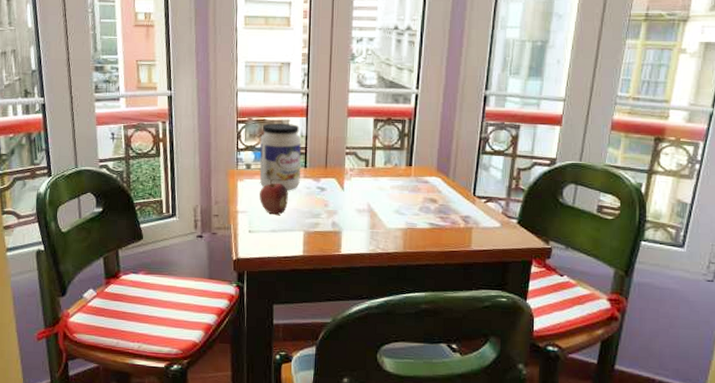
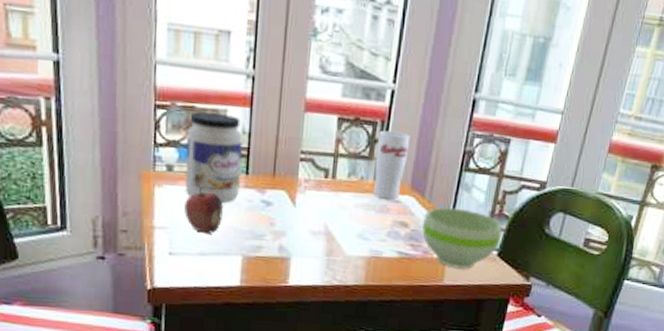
cup: none [405,126,433,182] -> present [373,130,410,200]
bowl: none [449,184,520,236] -> present [422,207,503,269]

